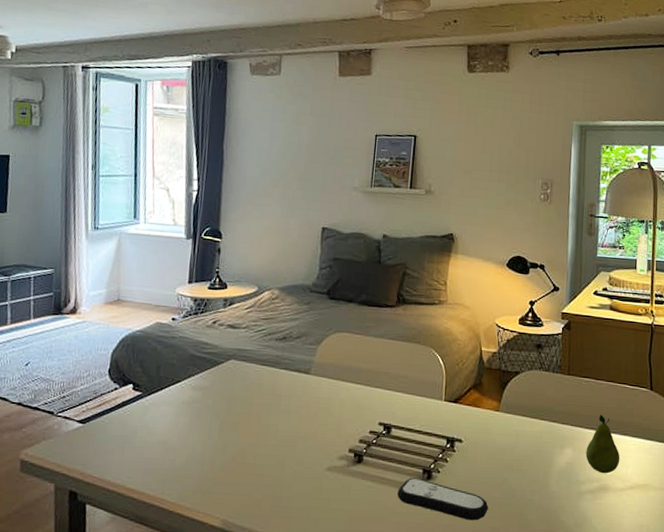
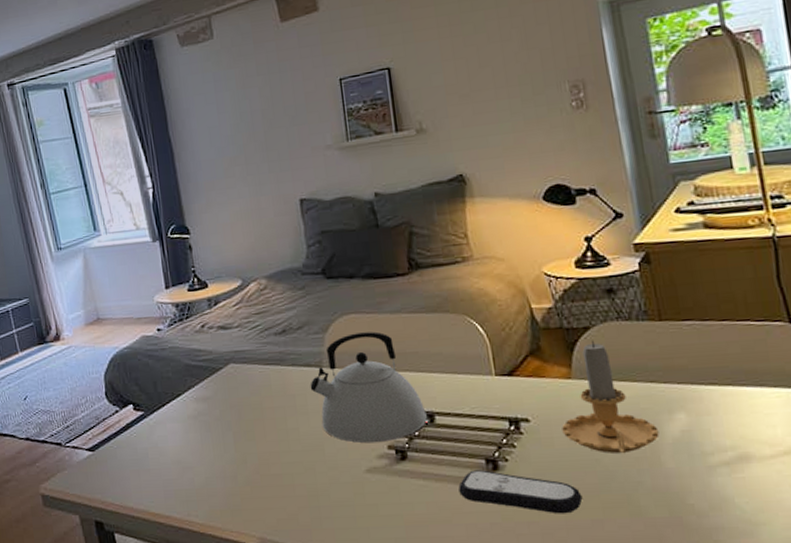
kettle: none [296,349,386,446] -> present [310,331,427,443]
candle: none [484,383,552,477] -> present [562,340,660,454]
fruit: present [586,415,620,474] -> none [706,364,762,440]

